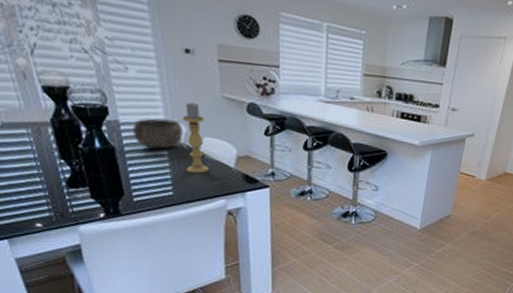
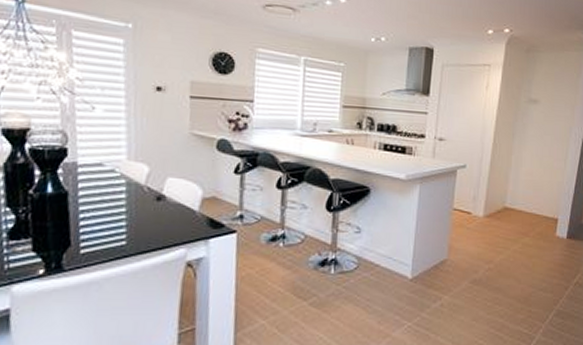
bowl: present [133,118,183,149] -> none [90,158,146,192]
candle holder: present [182,102,210,174] -> none [144,140,171,219]

